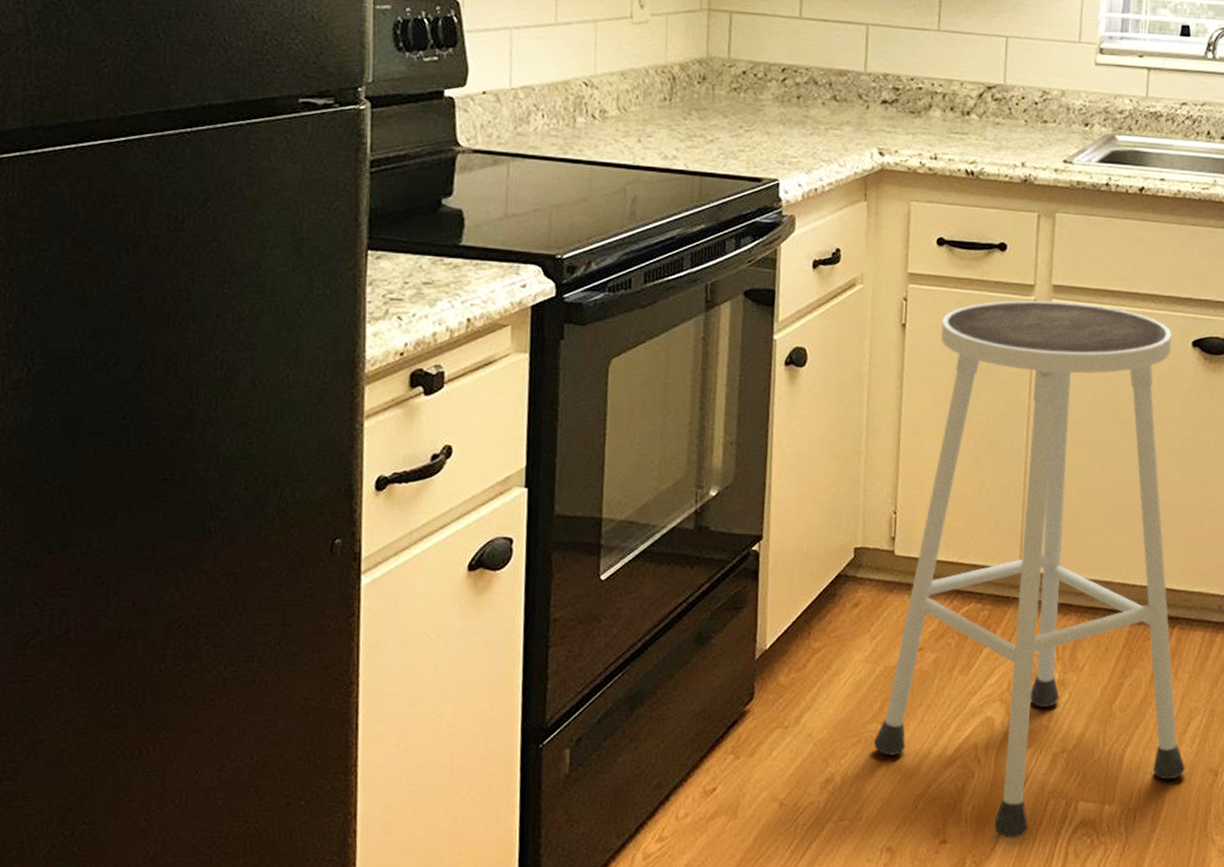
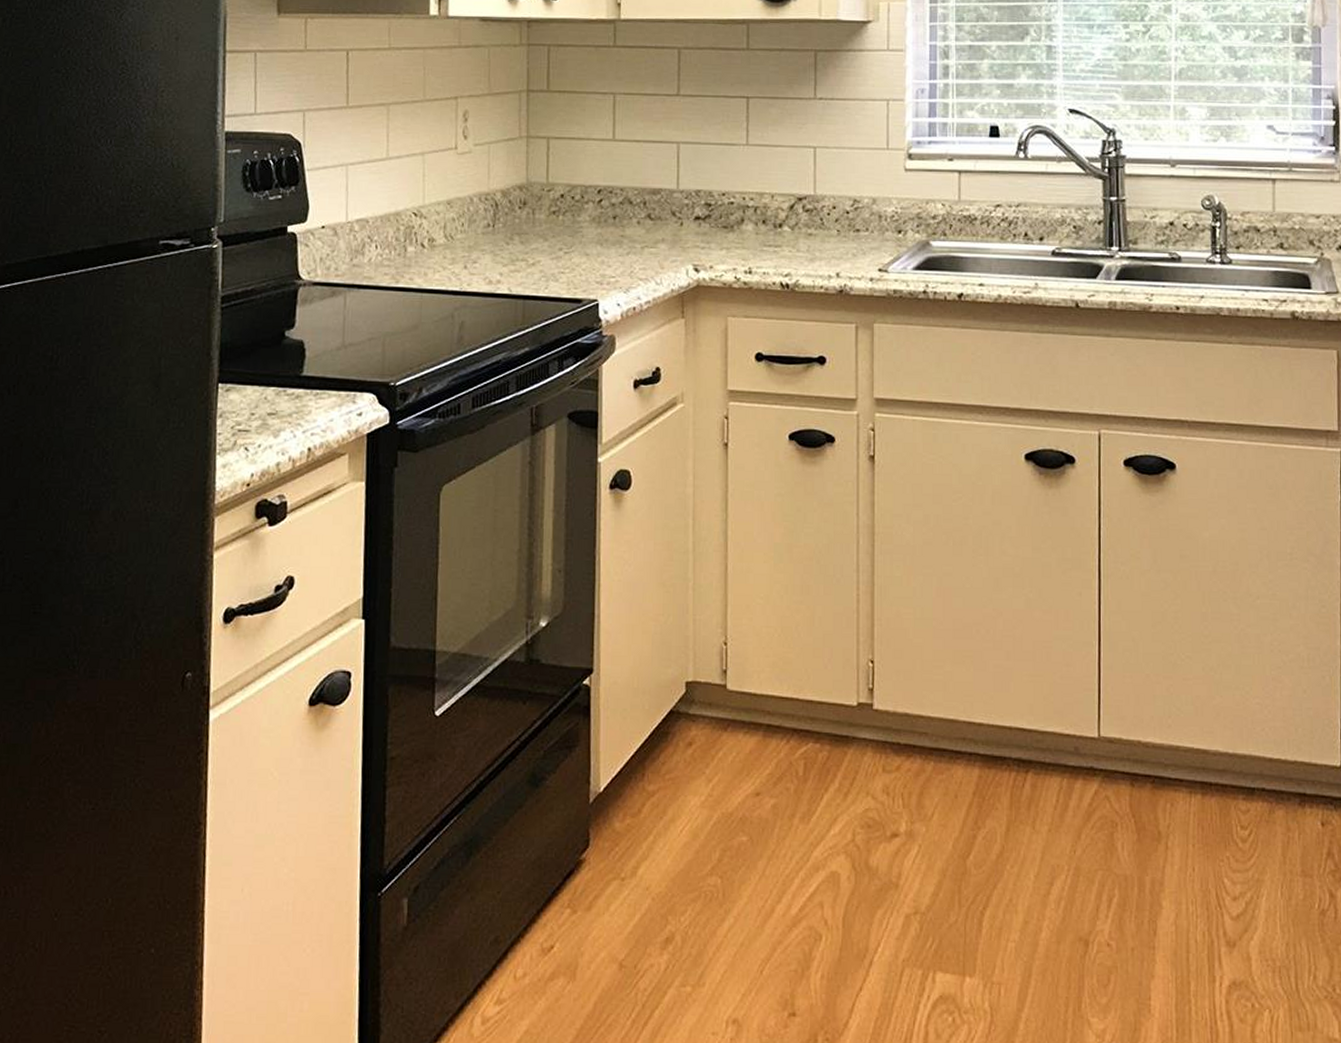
stool: present [873,300,1185,838] -> none [713,415,1051,1013]

